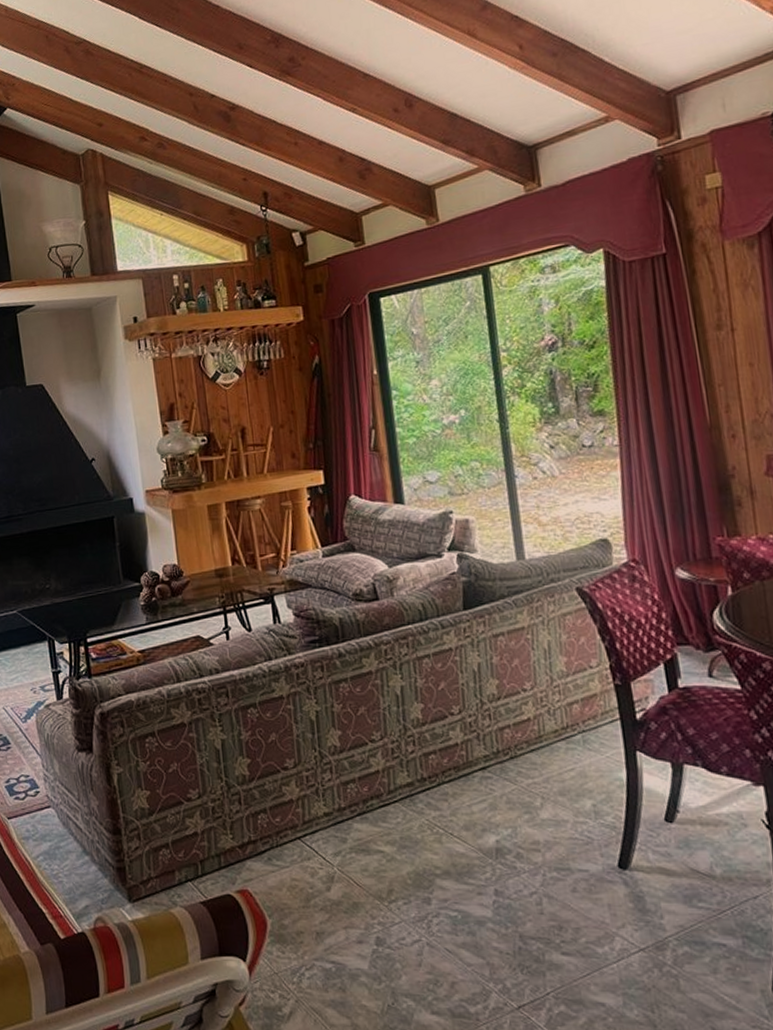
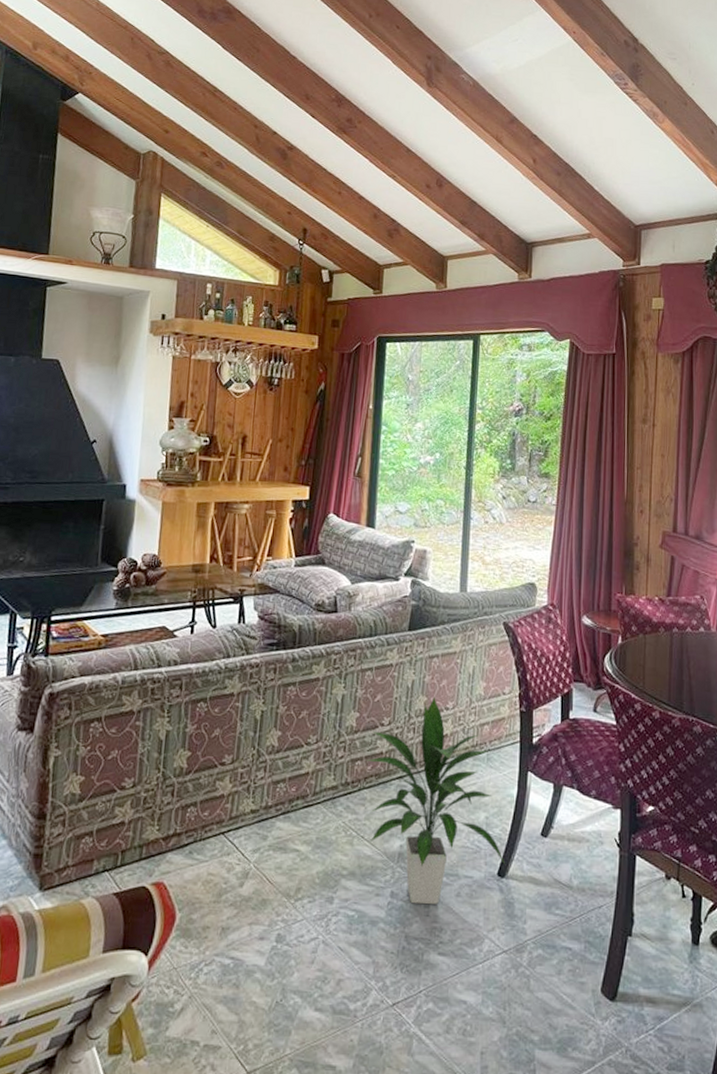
indoor plant: none [440,678,625,902] -> present [366,696,505,905]

